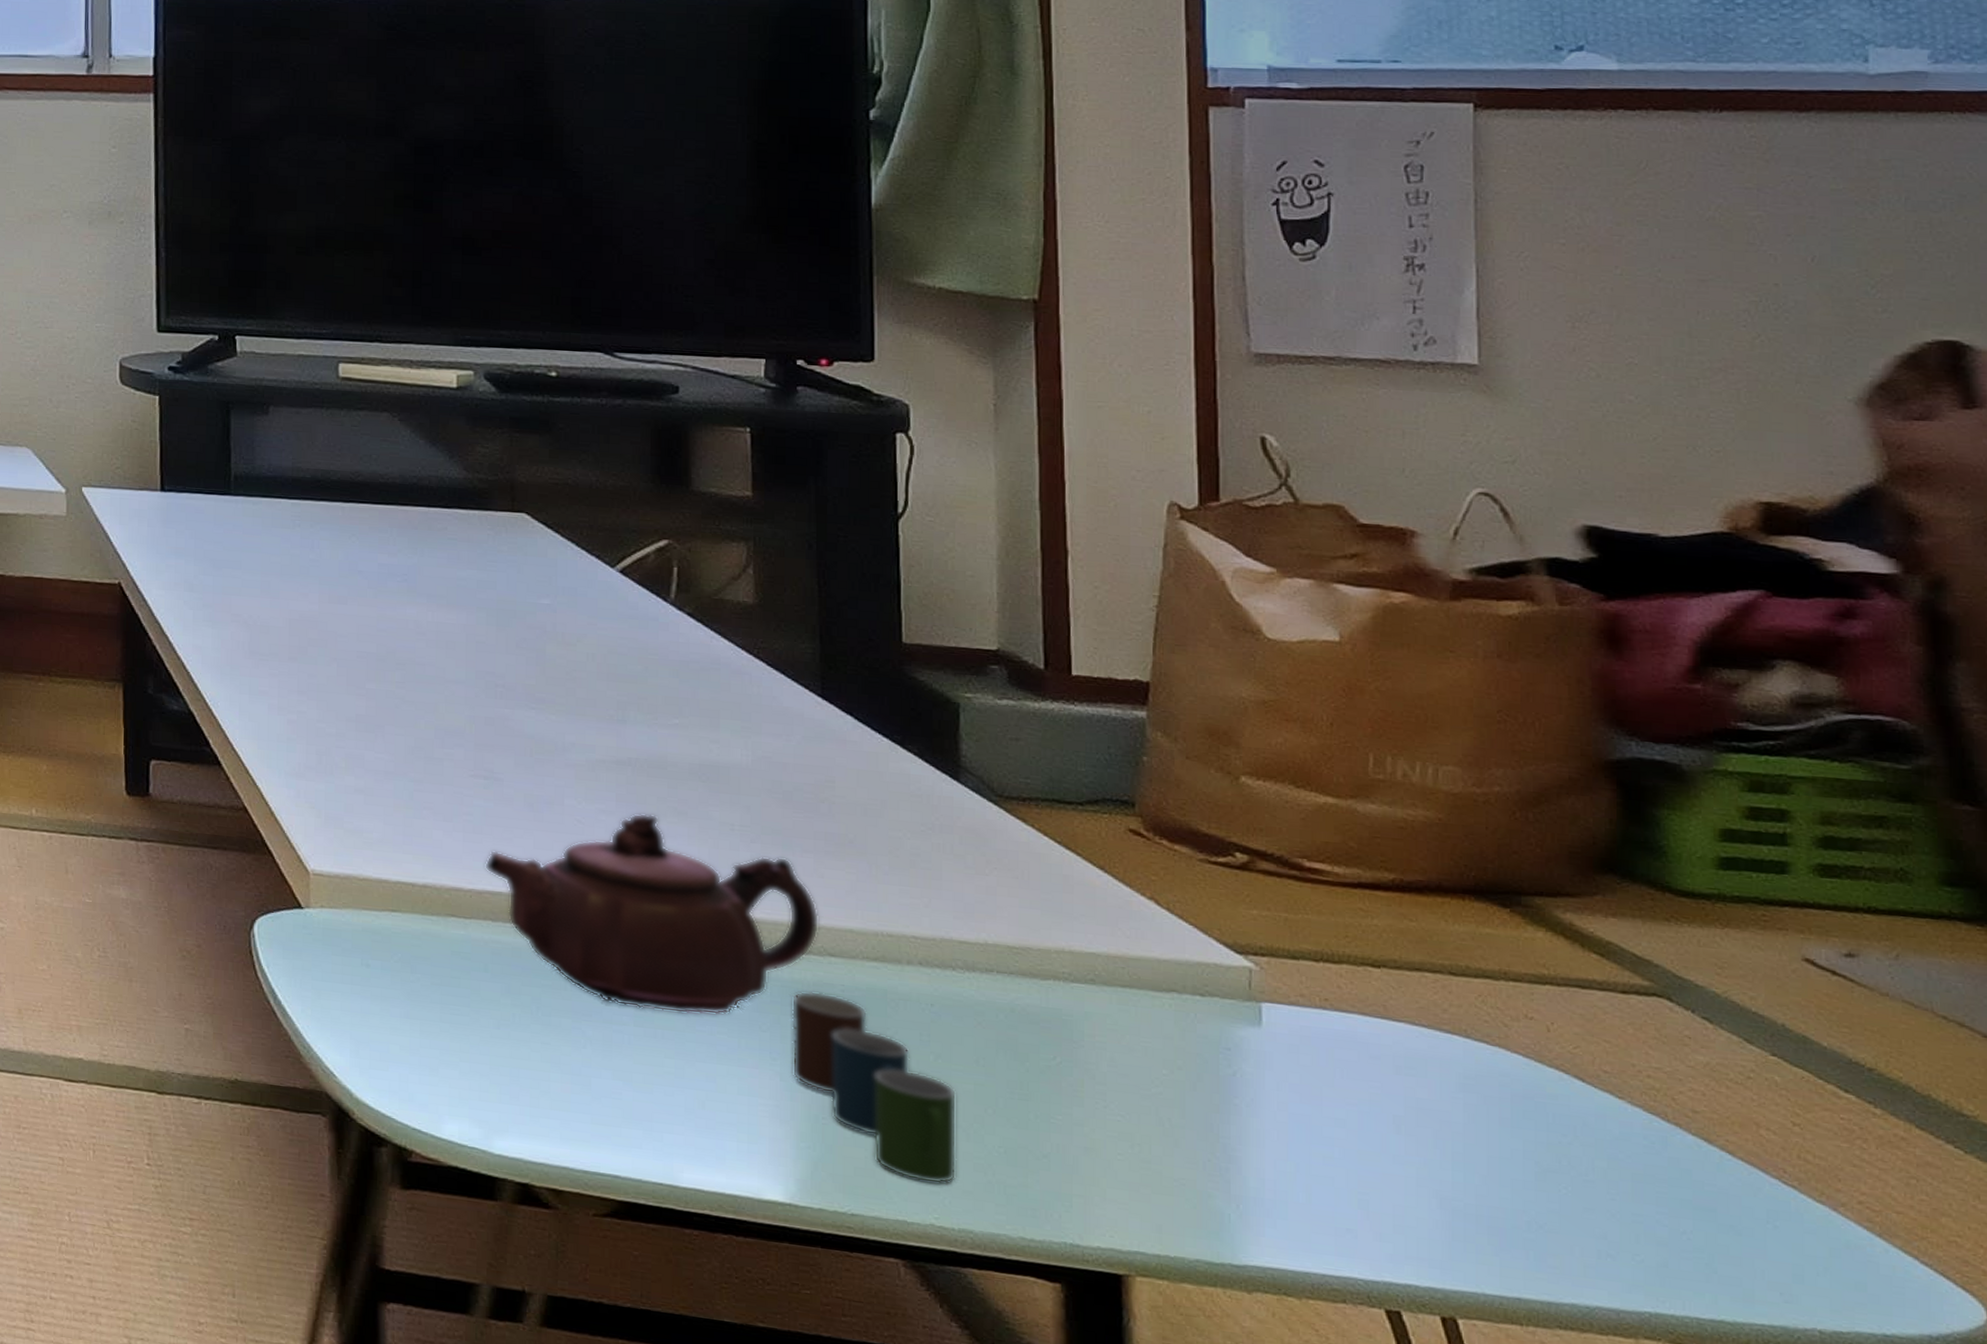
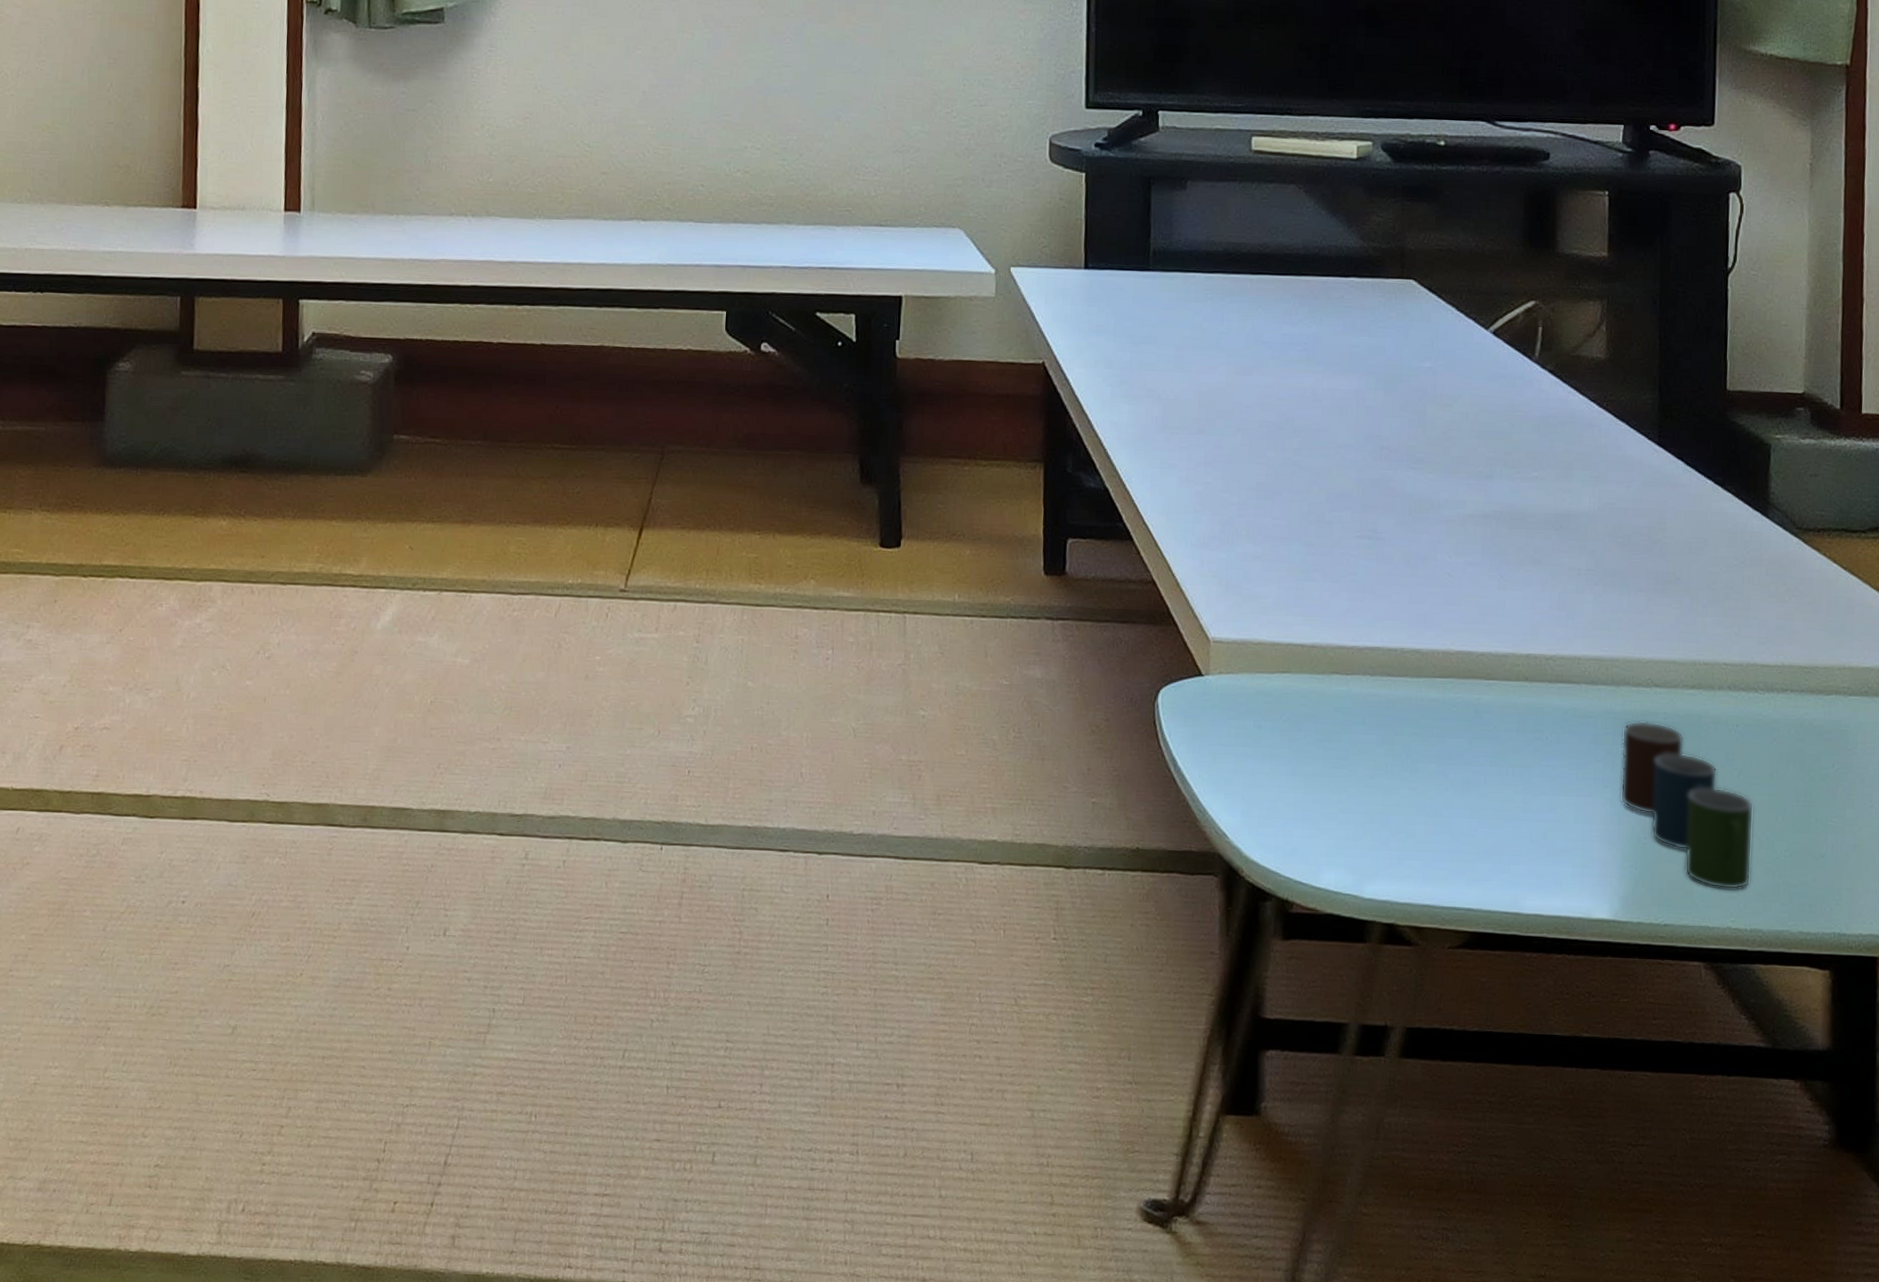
teapot: present [485,813,820,1015] -> none [1366,563,1649,751]

